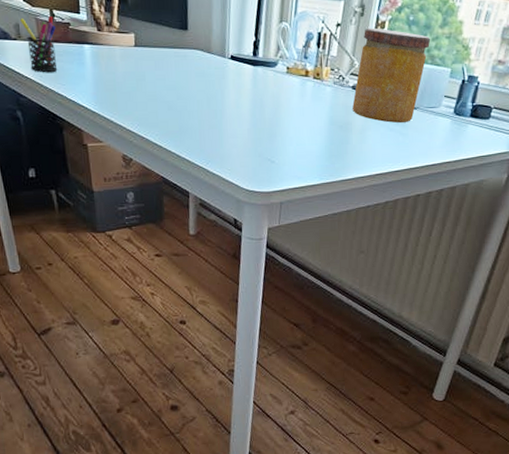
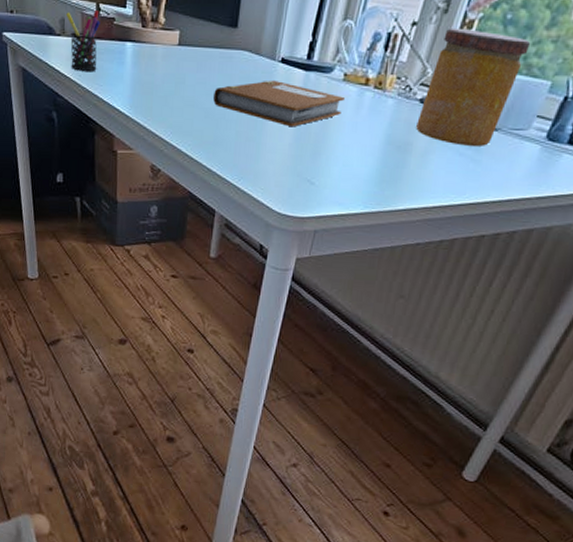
notebook: none [174,74,291,115] -> present [213,80,346,127]

